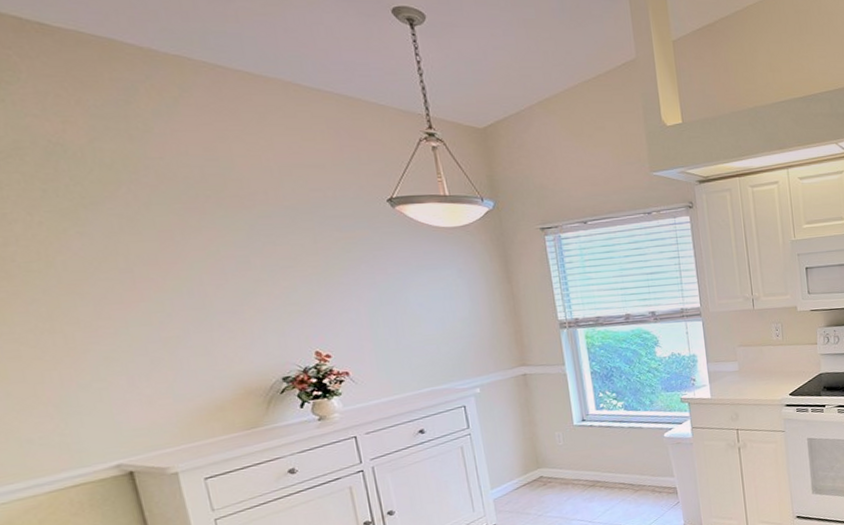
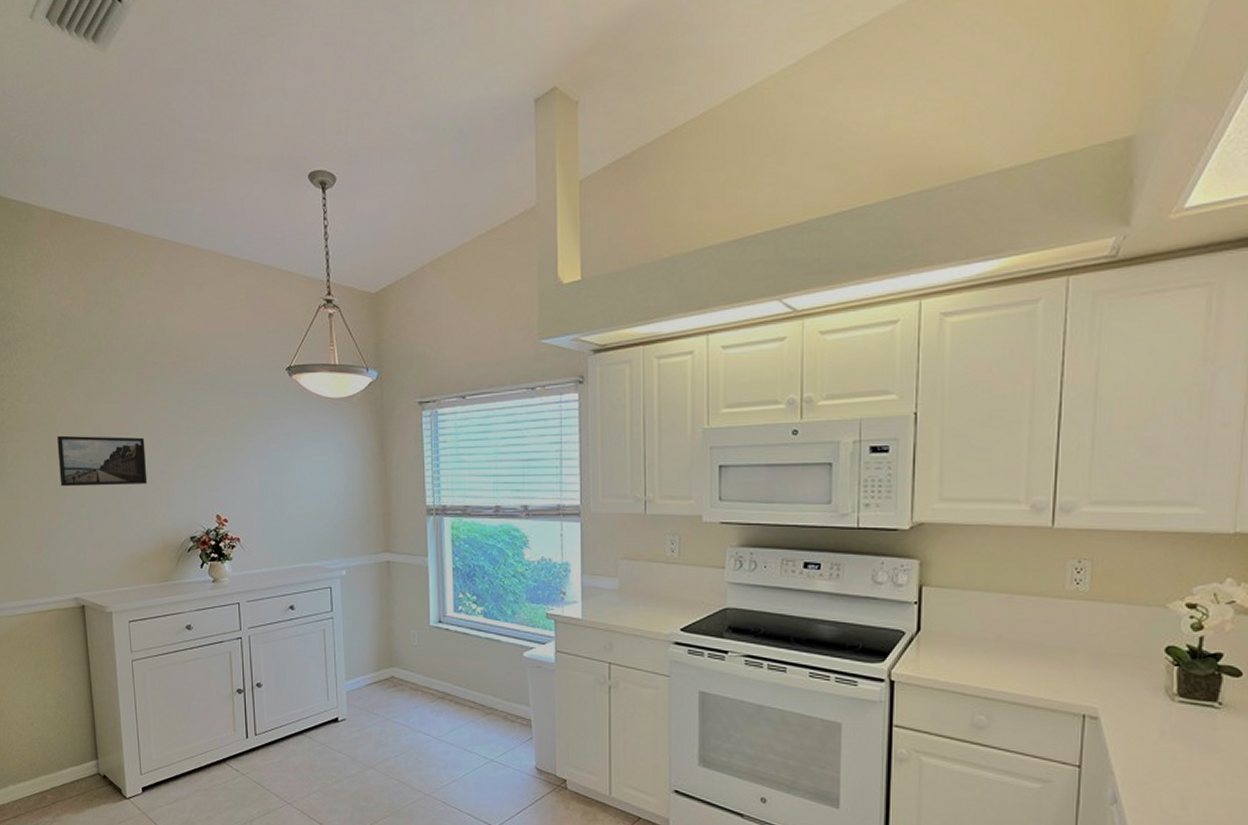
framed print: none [61,278,213,341] -> present [57,435,147,487]

